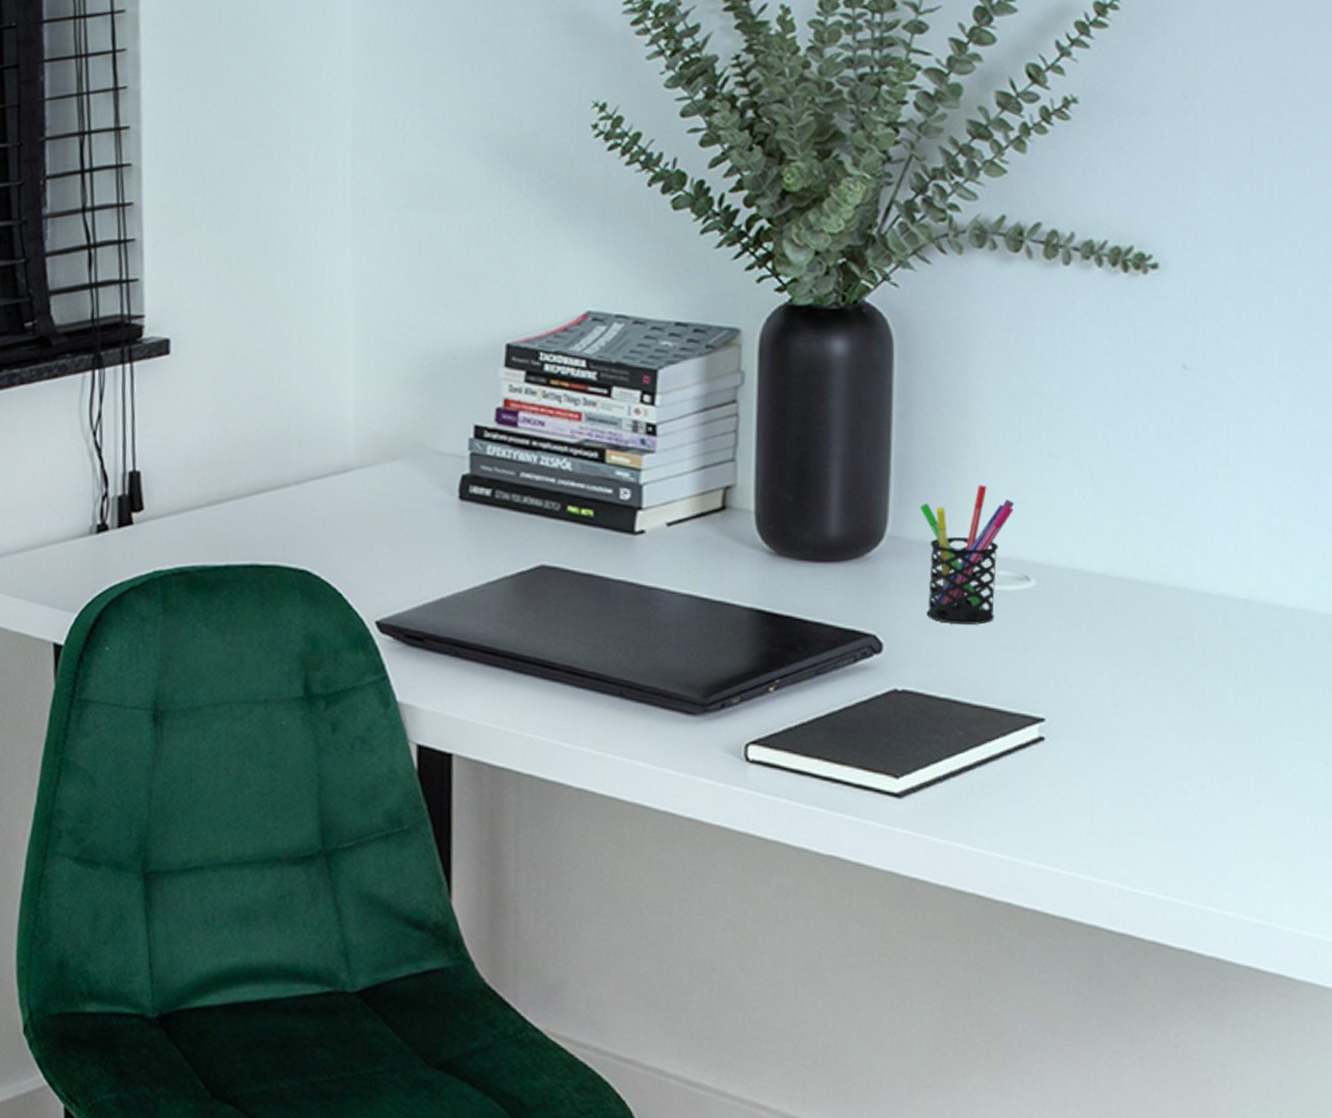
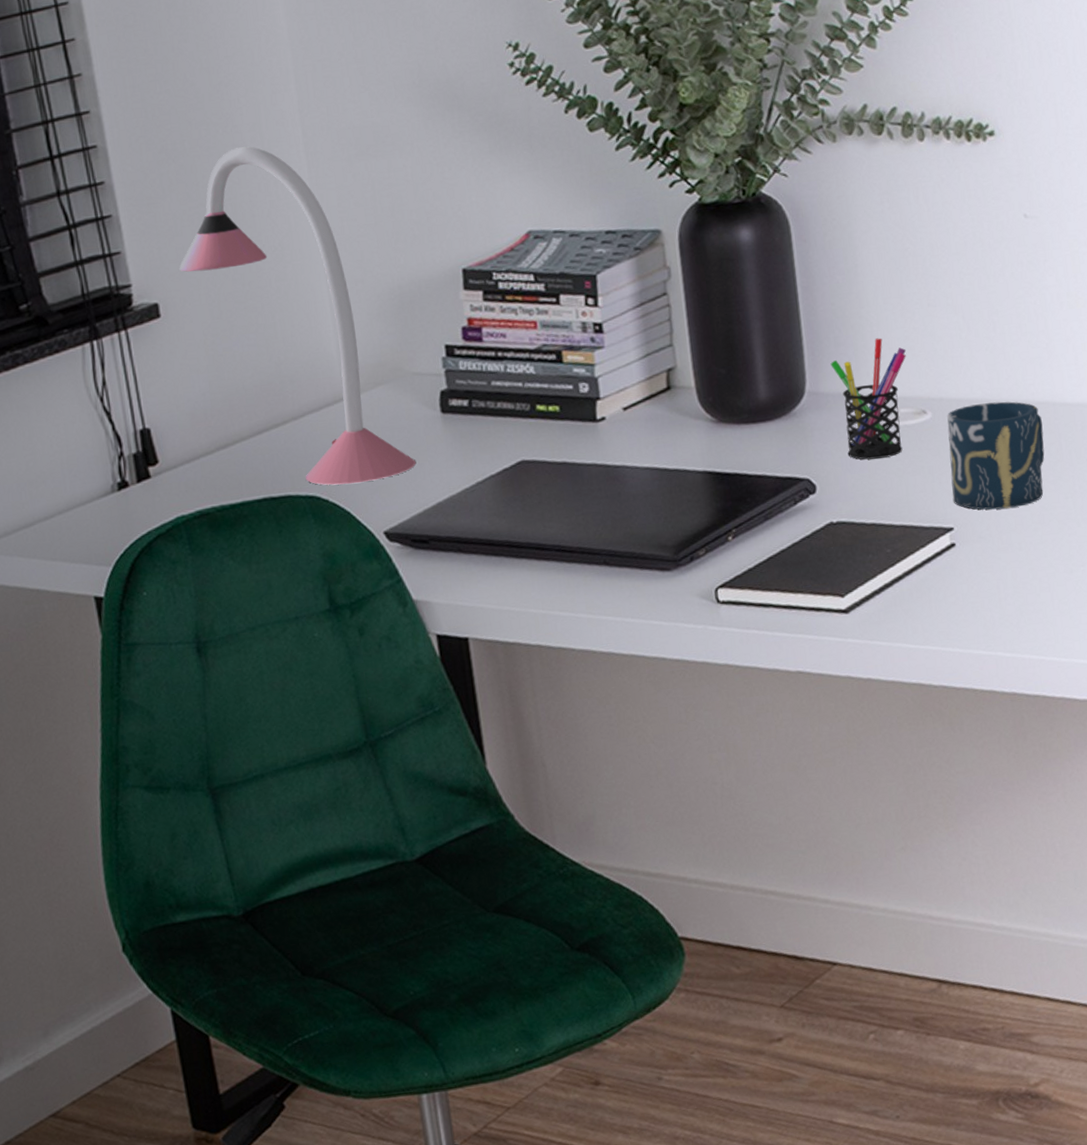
desk lamp: none [197,183,423,563] -> present [179,146,417,485]
cup: none [1048,578,1173,707] -> present [947,401,1045,510]

